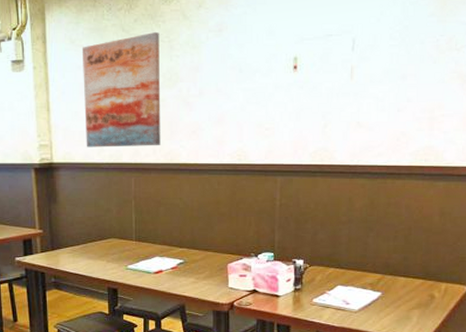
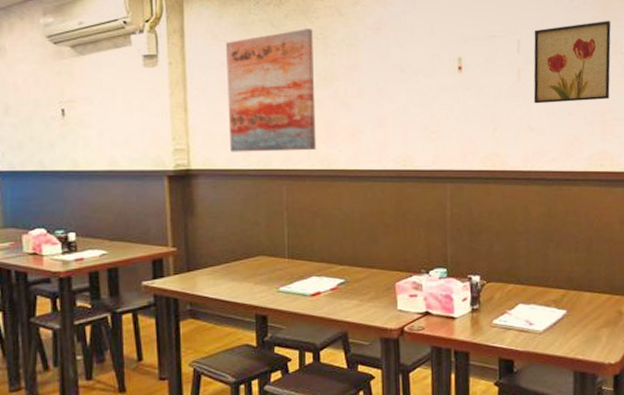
wall art: none [365,15,449,101] -> present [533,20,611,104]

